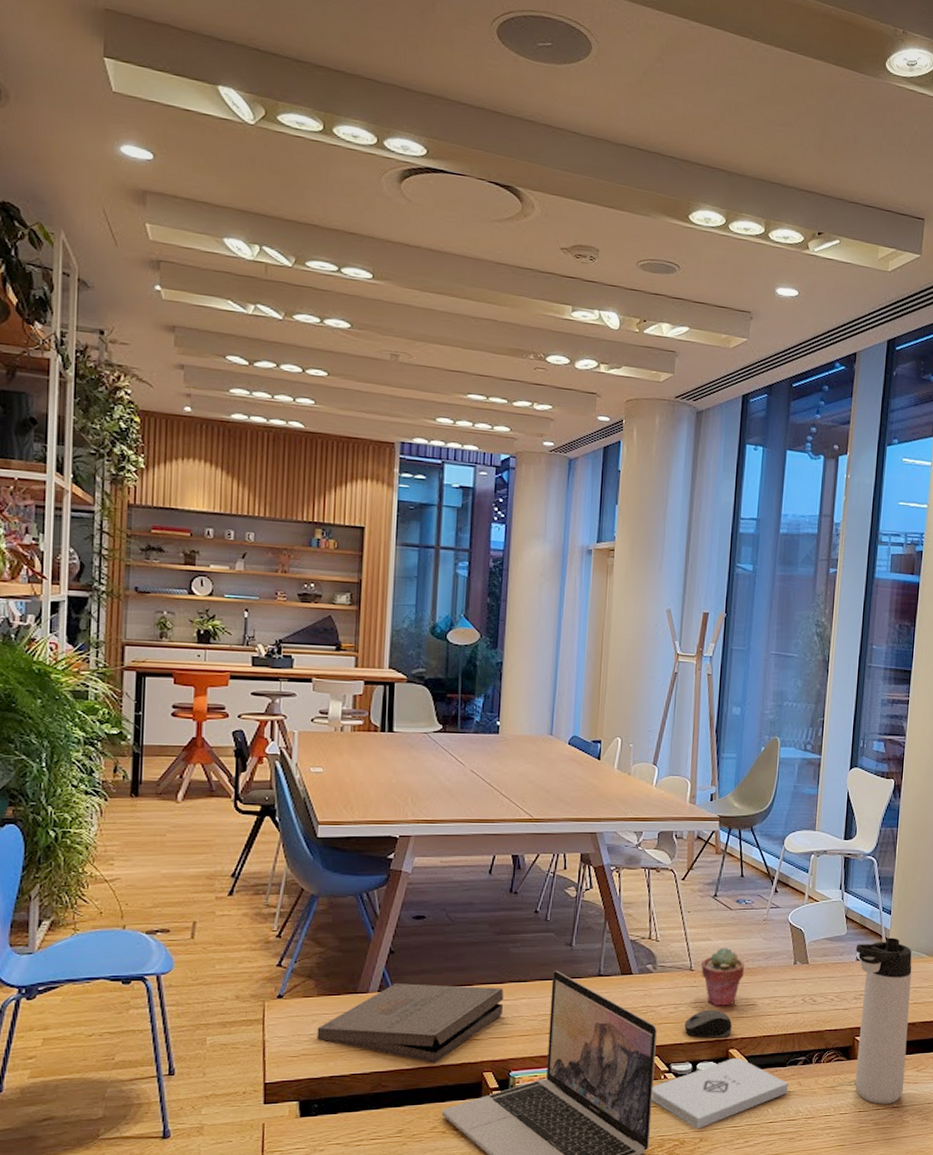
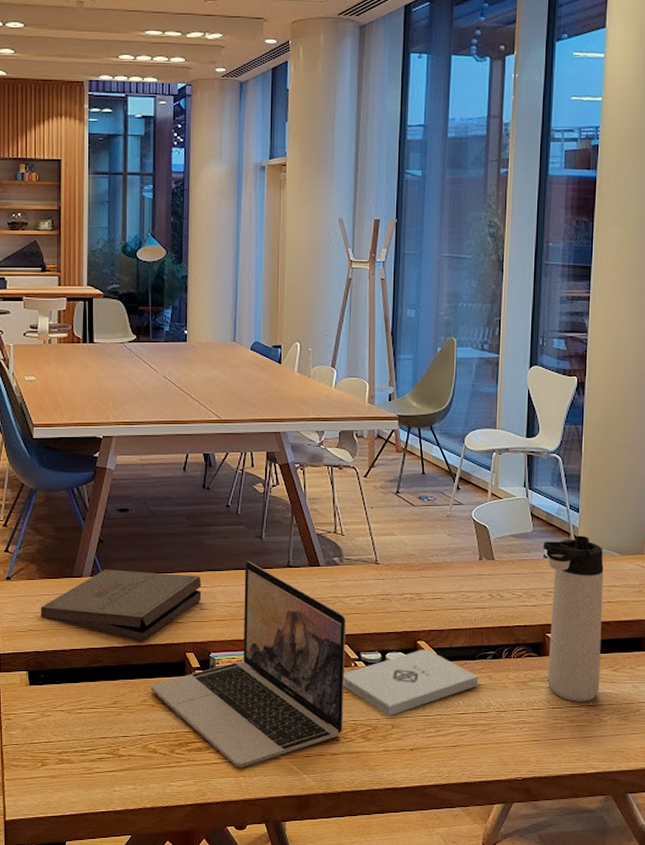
computer mouse: present [684,1010,732,1038] -> none [372,603,419,630]
potted succulent: present [701,947,744,1008] -> none [386,542,429,600]

